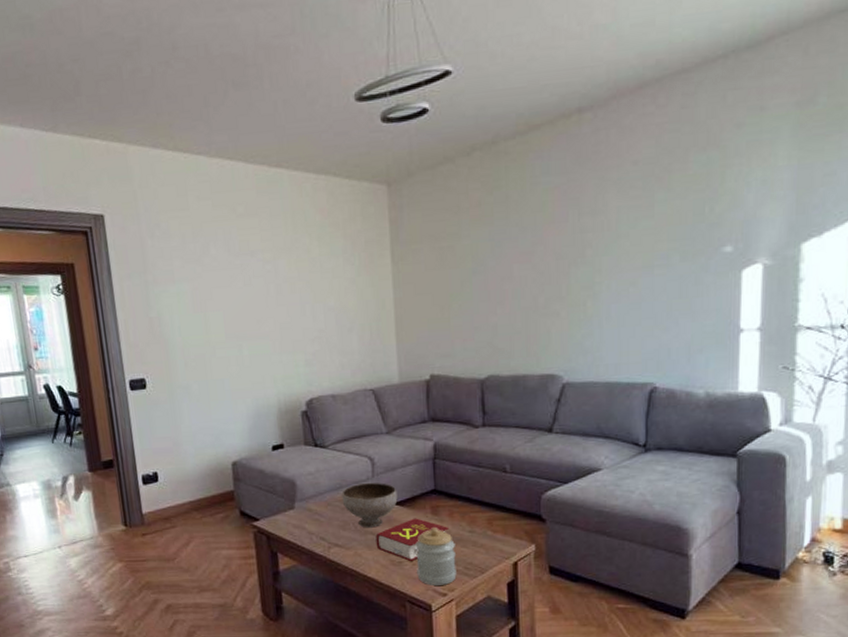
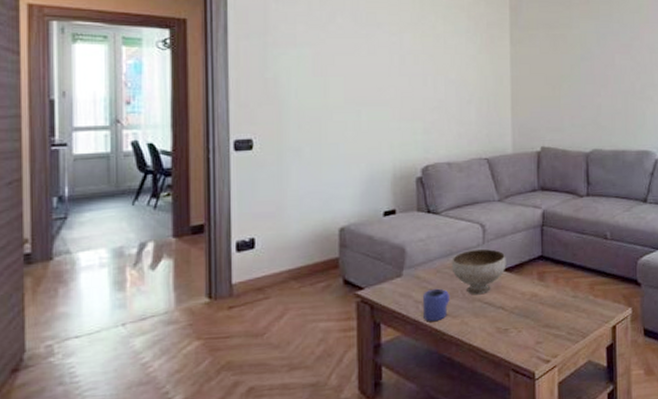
mug: none [316,521,342,553] -> present [423,288,449,322]
book: present [376,518,449,561] -> none [483,284,554,328]
jar: present [415,527,457,585] -> none [522,293,560,352]

